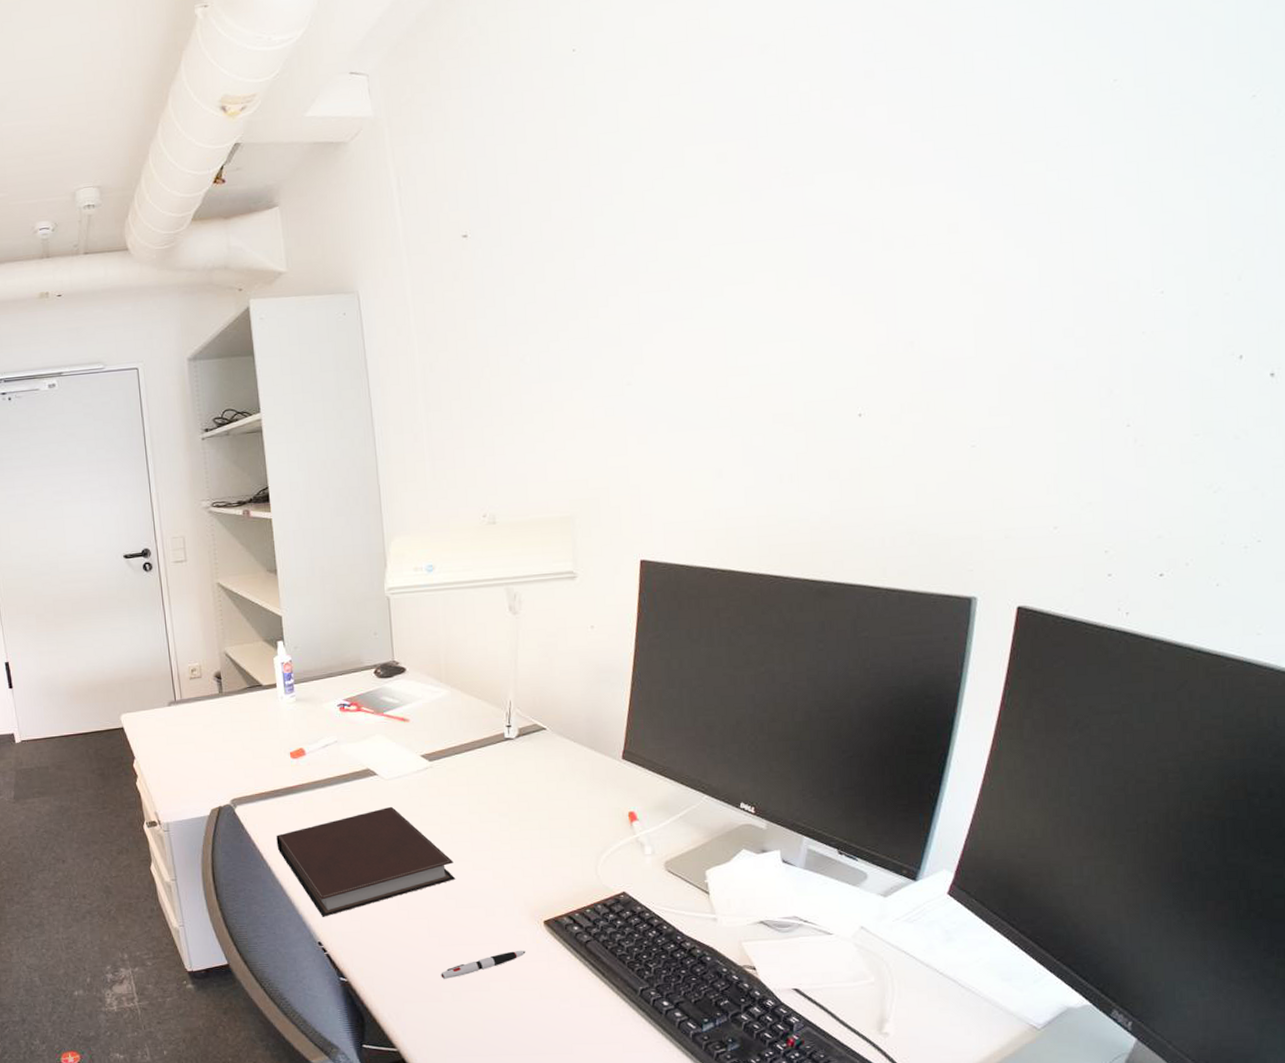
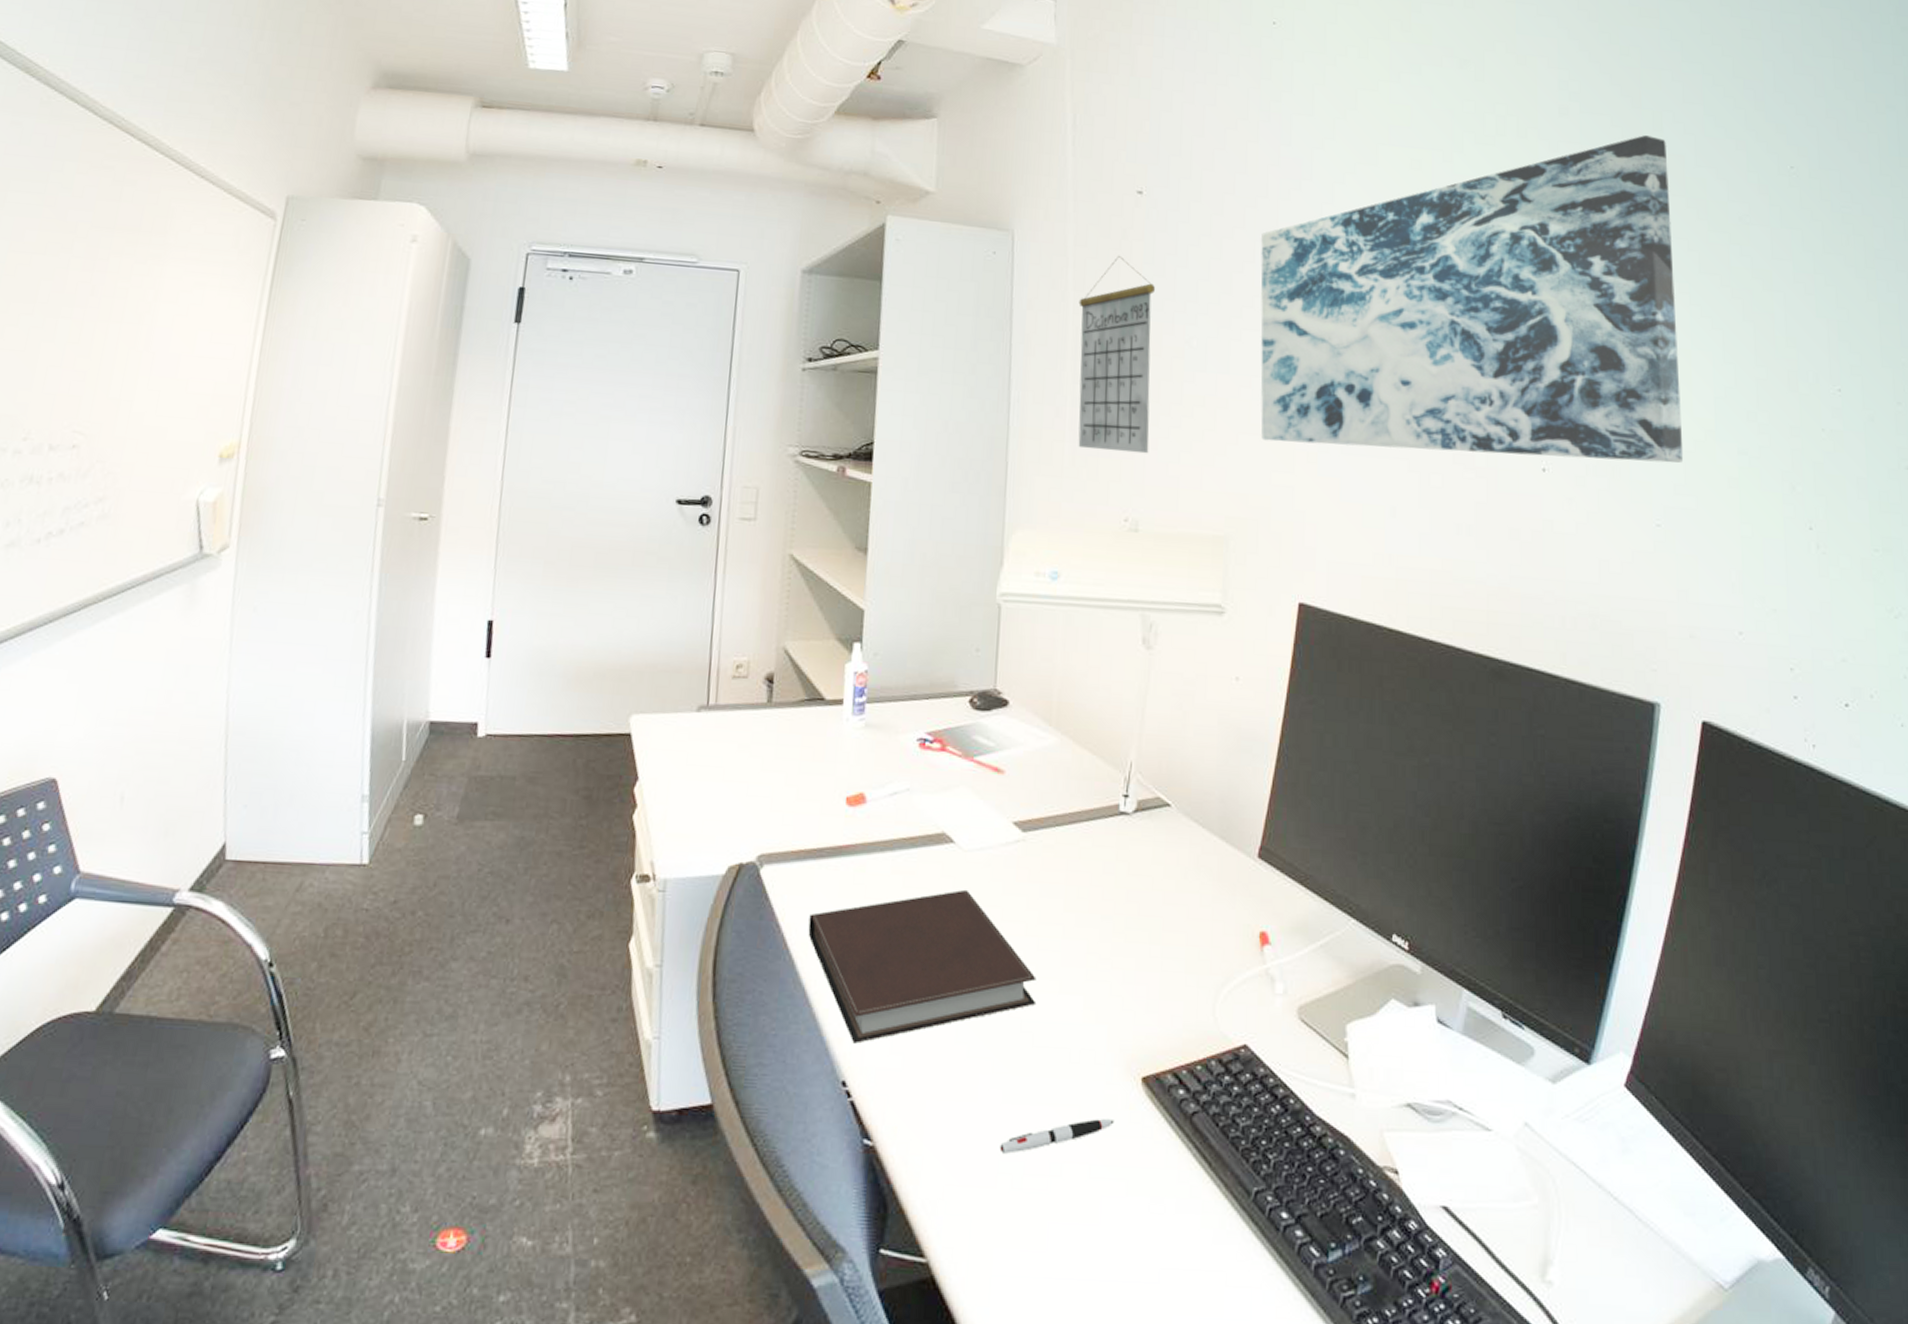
calendar: none [422,296,498,464] -> present [1078,256,1155,454]
wall art: none [580,79,998,432] -> present [1261,135,1684,463]

